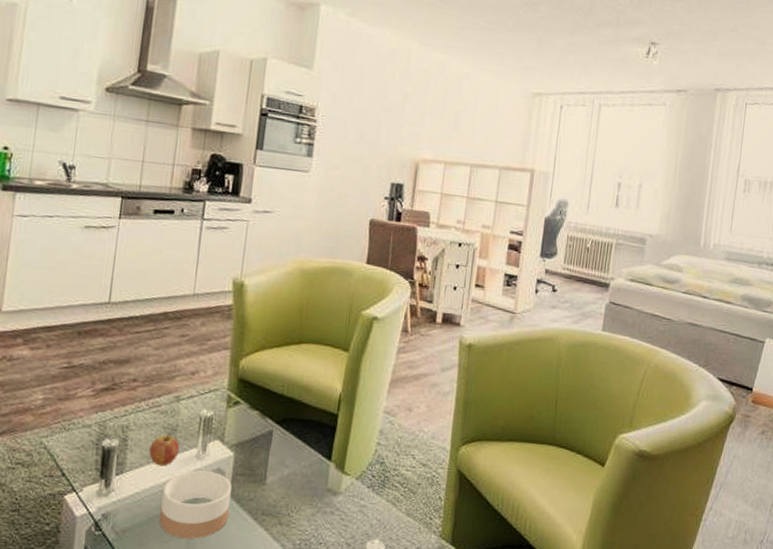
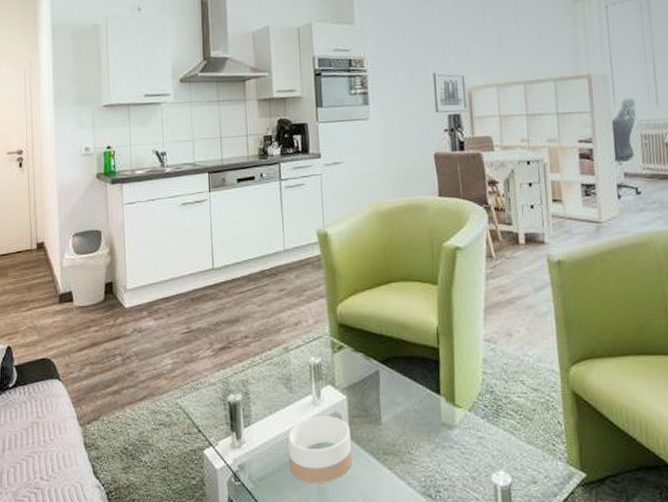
fruit: present [149,432,180,466] -> none [269,382,297,415]
wall art: none [379,137,417,184] -> present [433,72,469,113]

